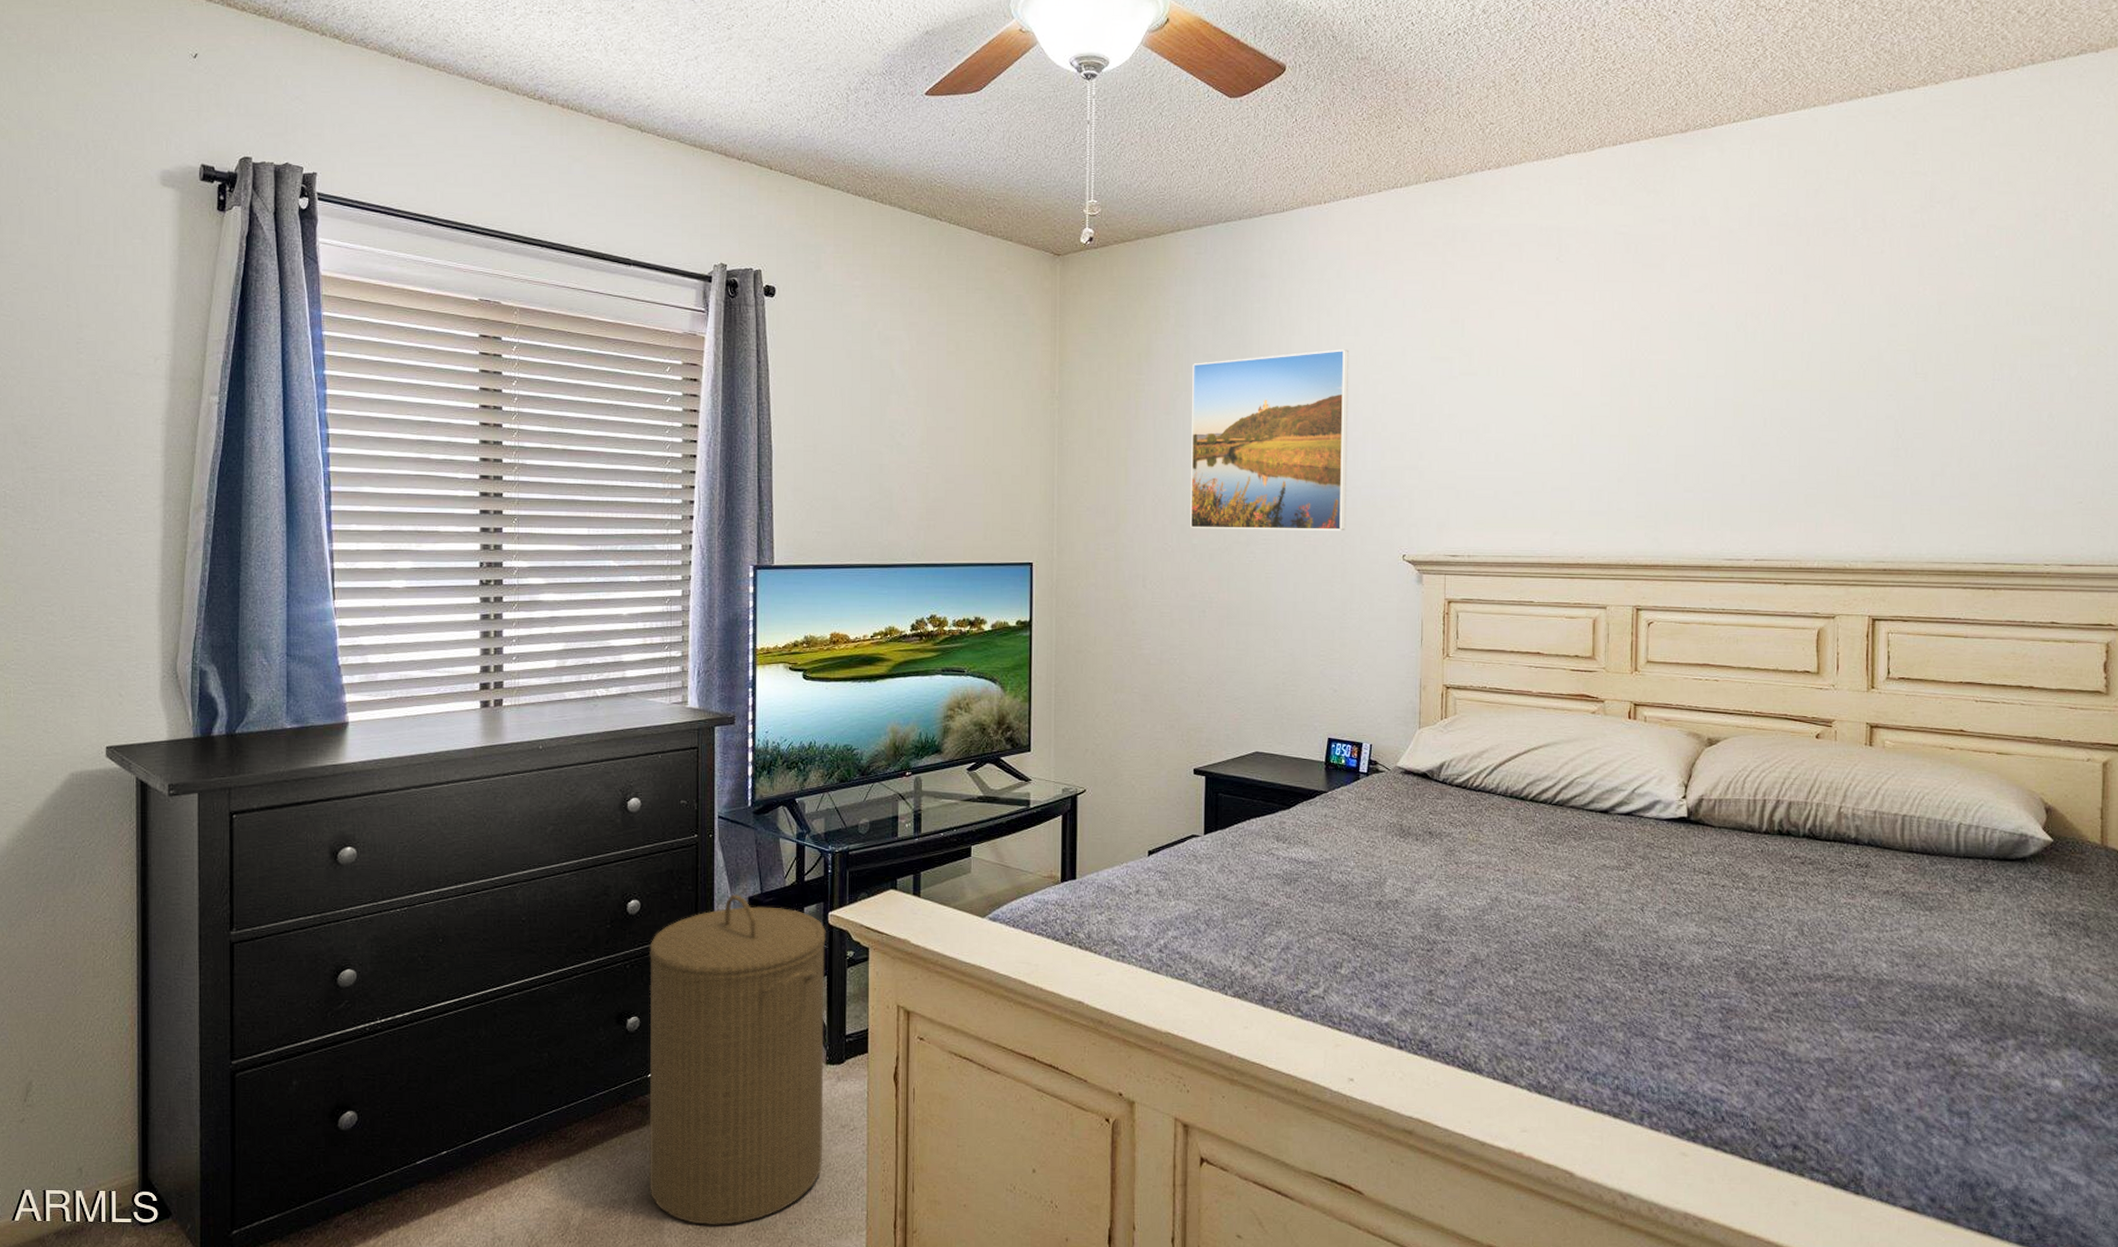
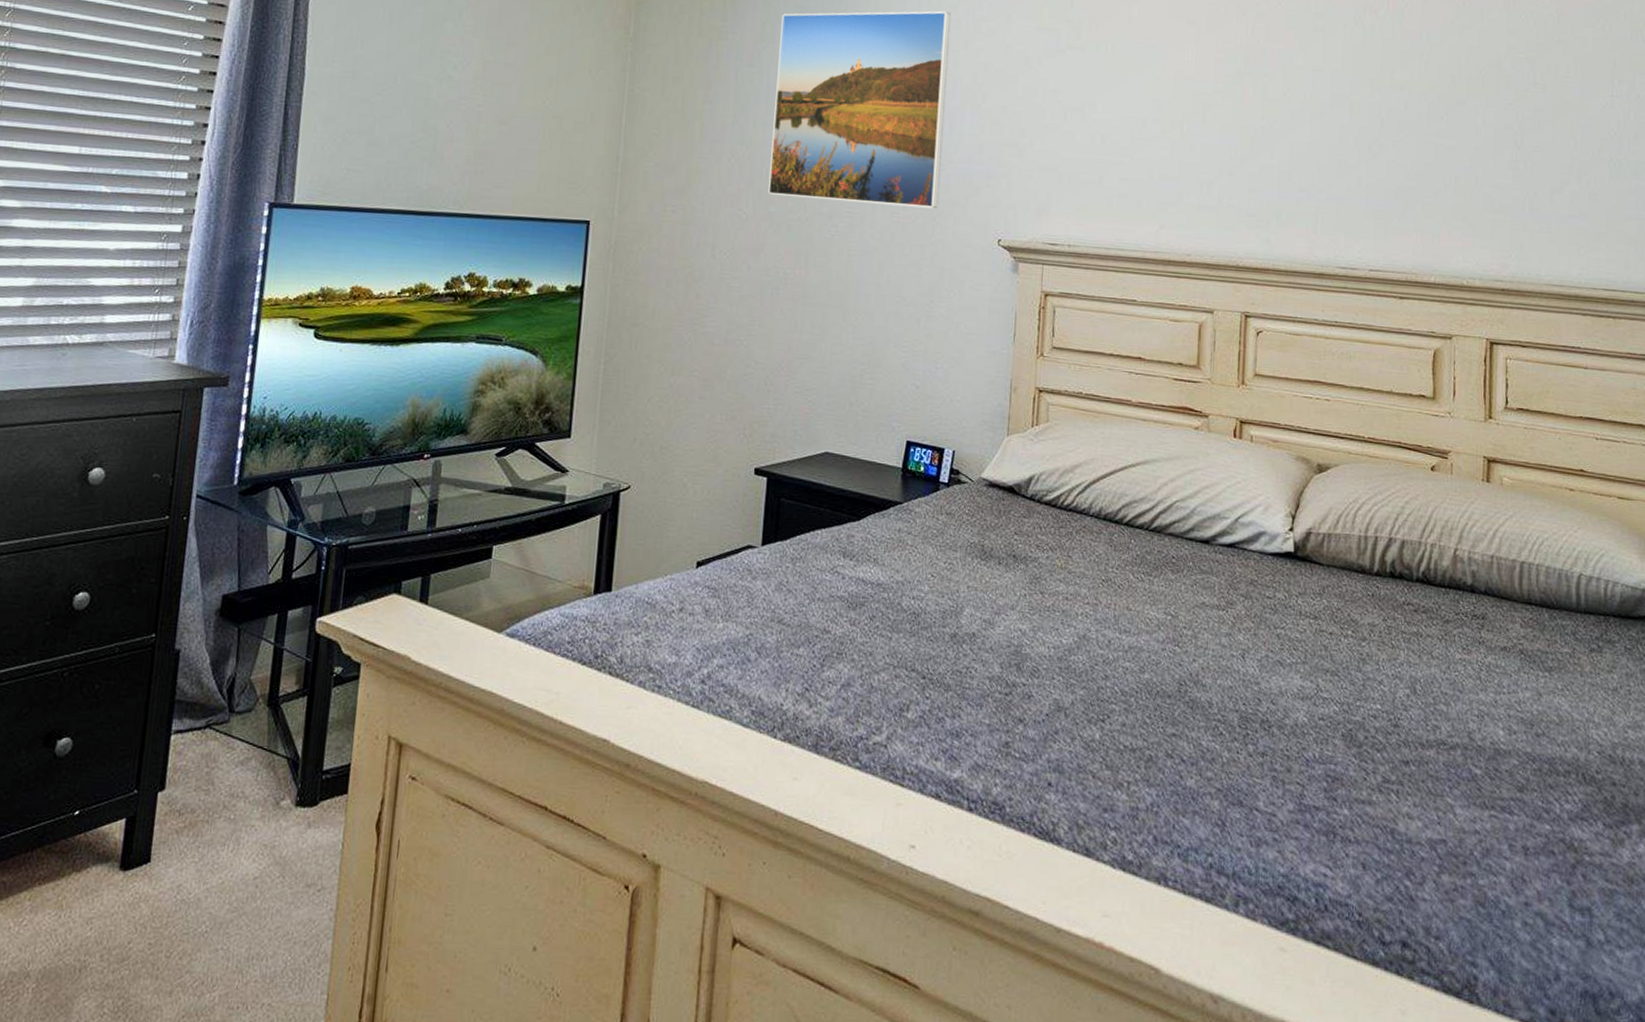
laundry hamper: present [649,893,826,1226] -> none [59,590,312,1010]

